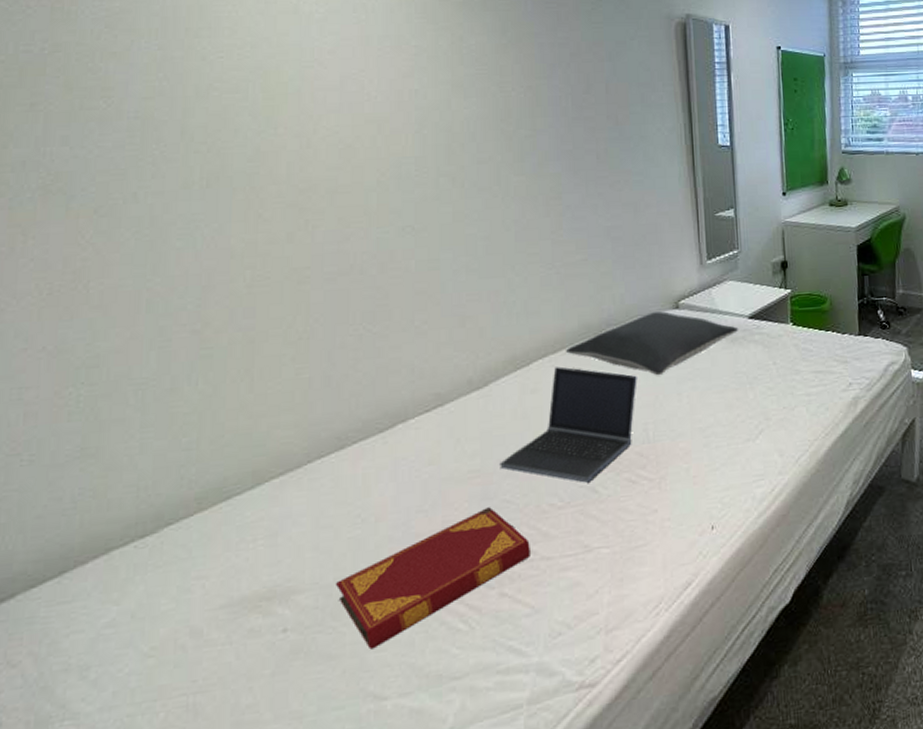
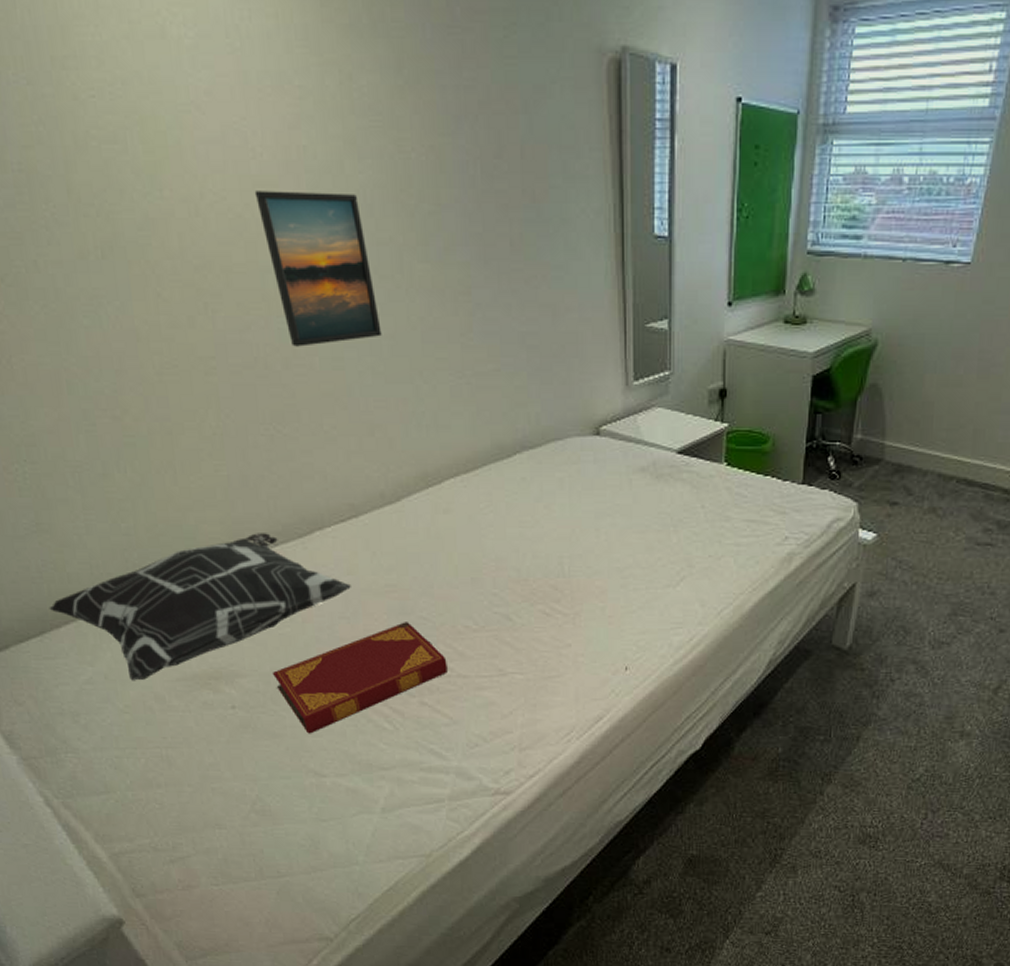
decorative pillow: none [77,431,431,616] -> present [49,533,351,681]
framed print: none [366,124,478,253] -> present [254,191,382,347]
laptop computer: present [500,366,637,483] -> none [415,488,553,610]
pillow: present [565,311,739,376] -> none [477,435,666,508]

